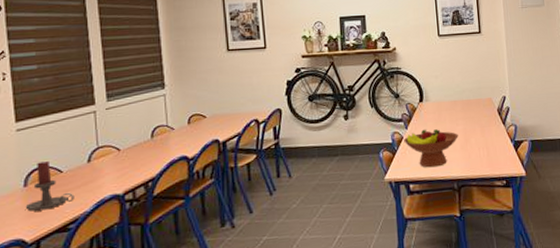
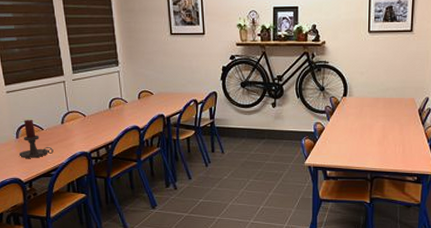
fruit bowl: present [404,129,458,168] -> none [325,122,377,158]

